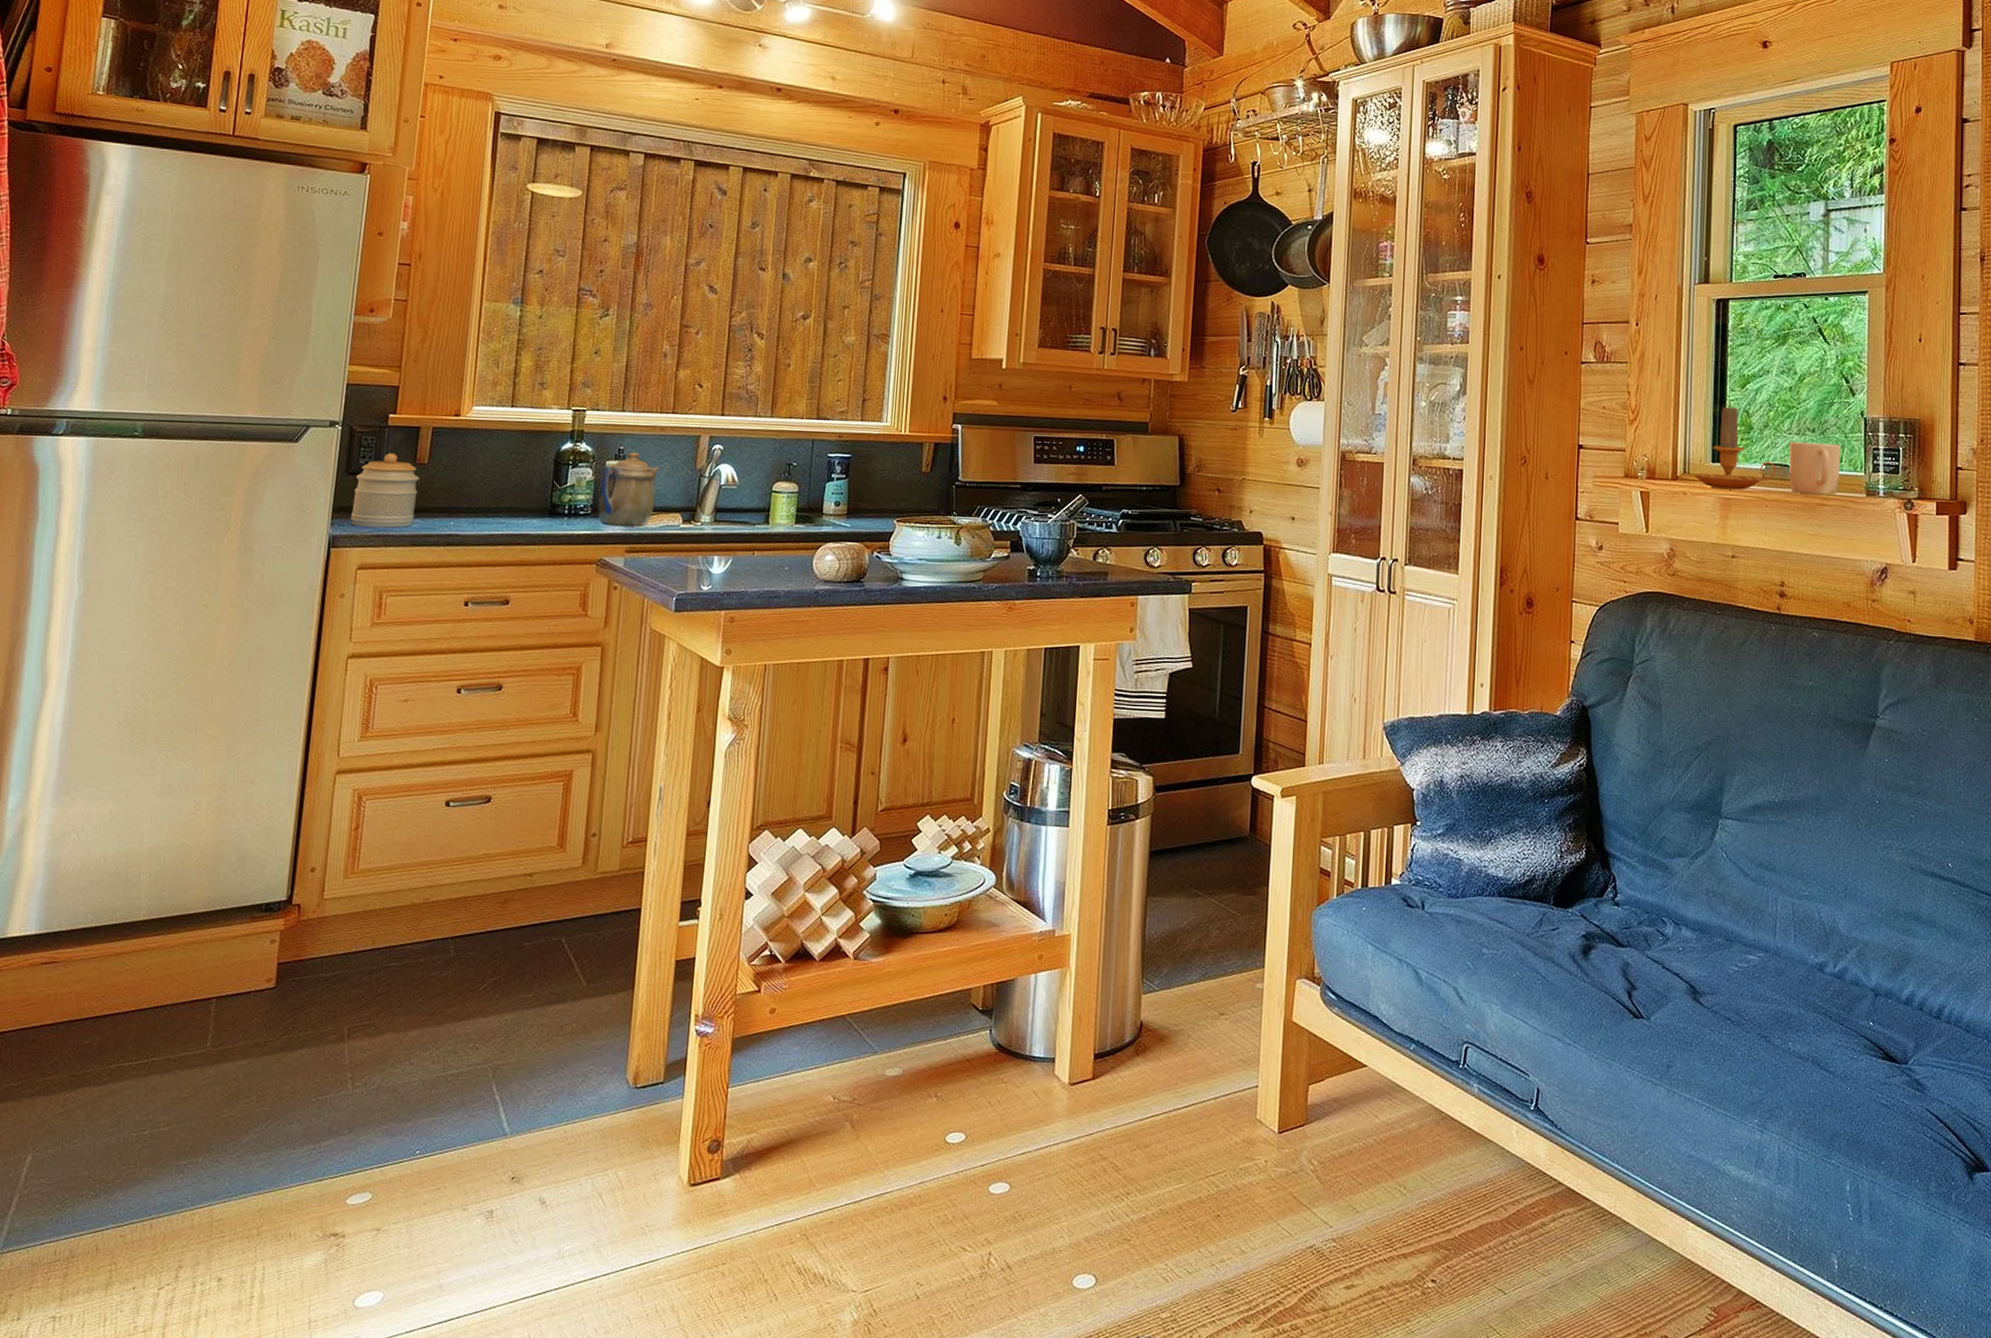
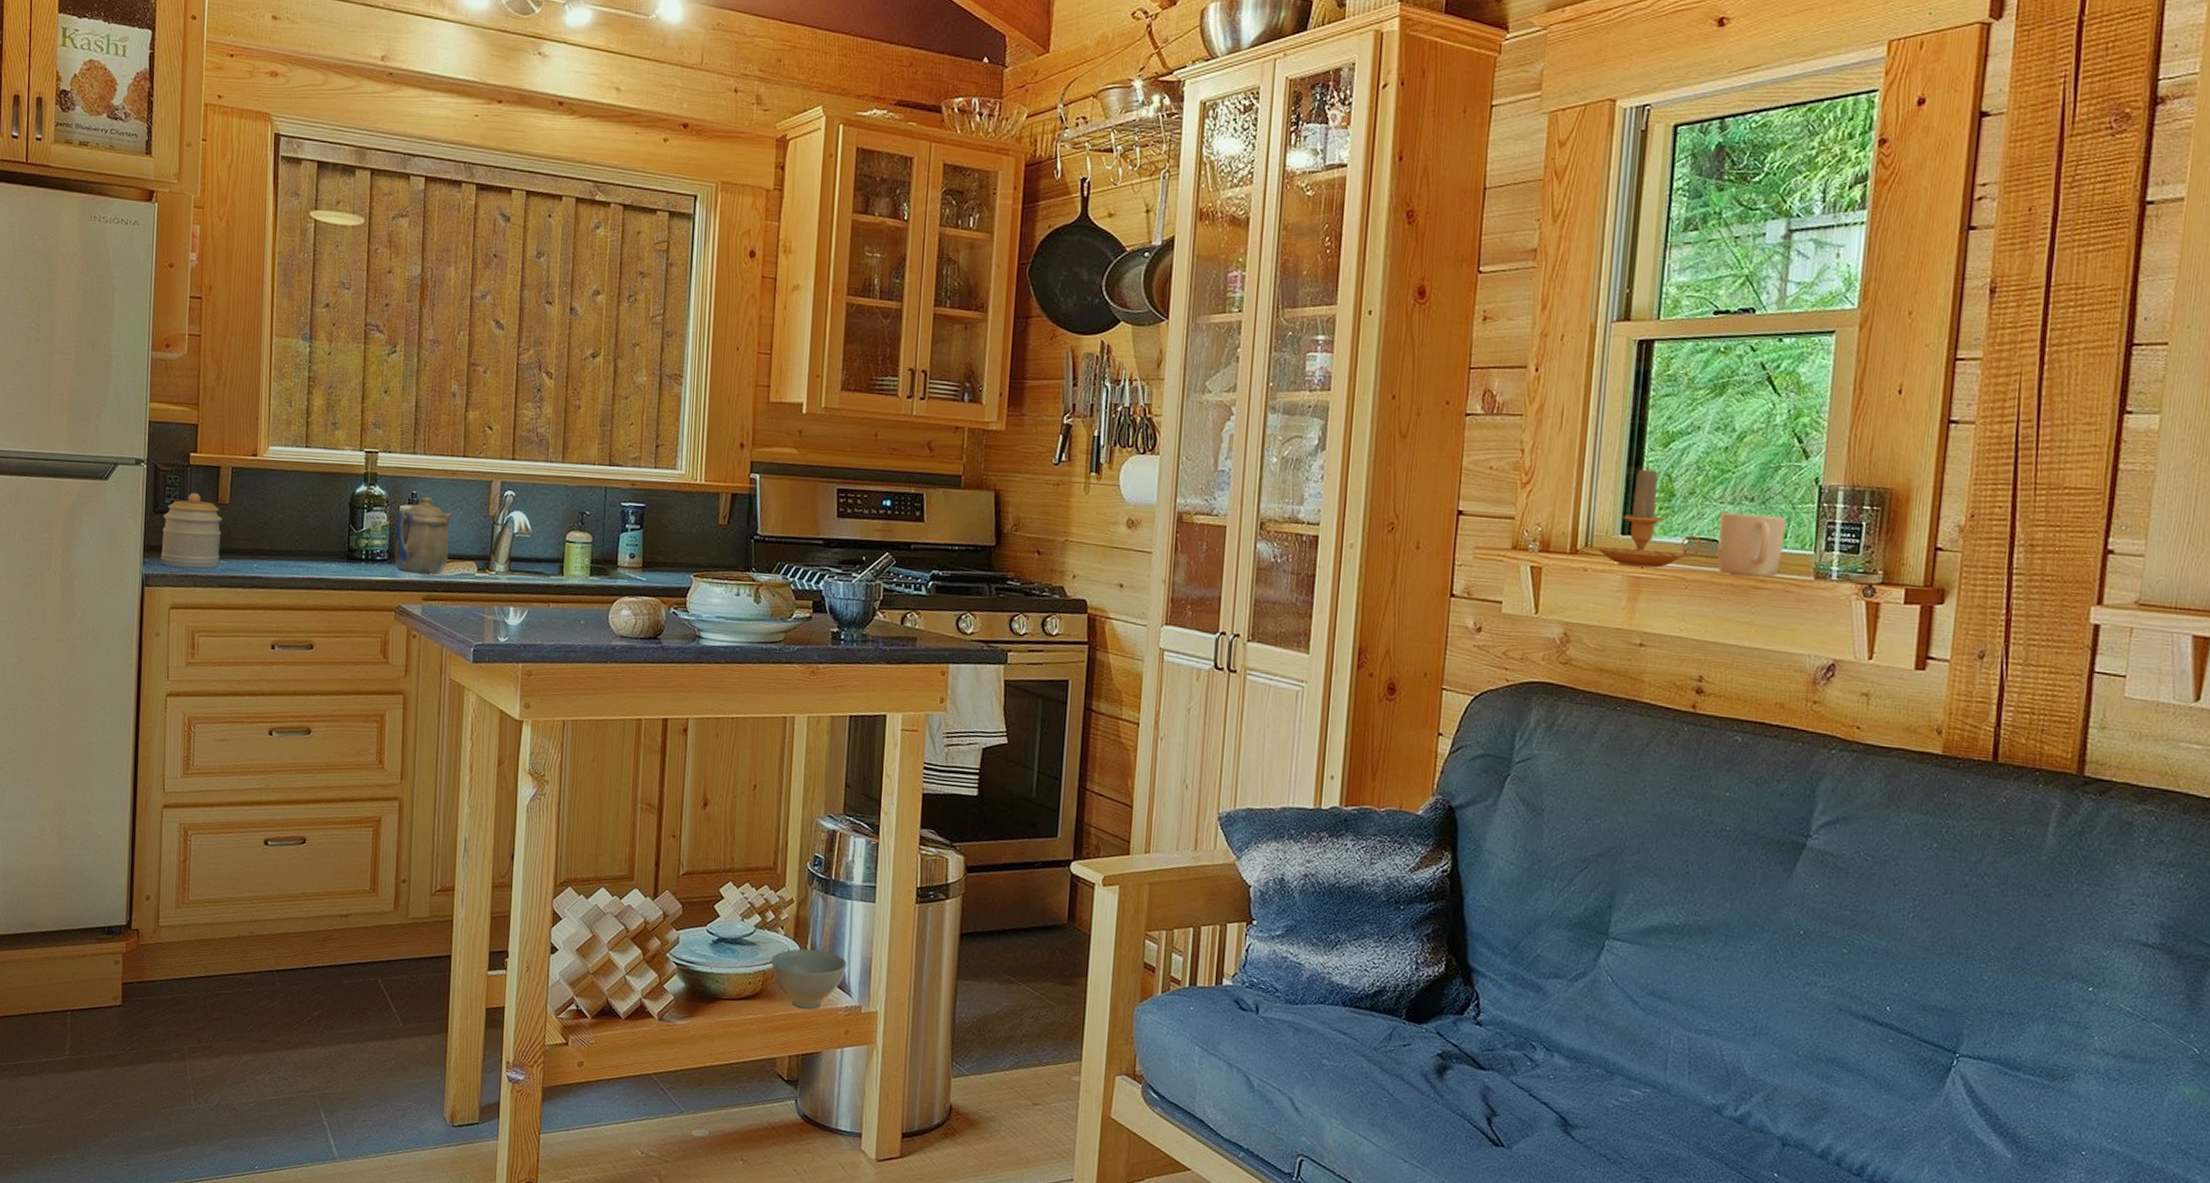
bowl: none [967,876,1042,938] -> present [771,948,848,1010]

